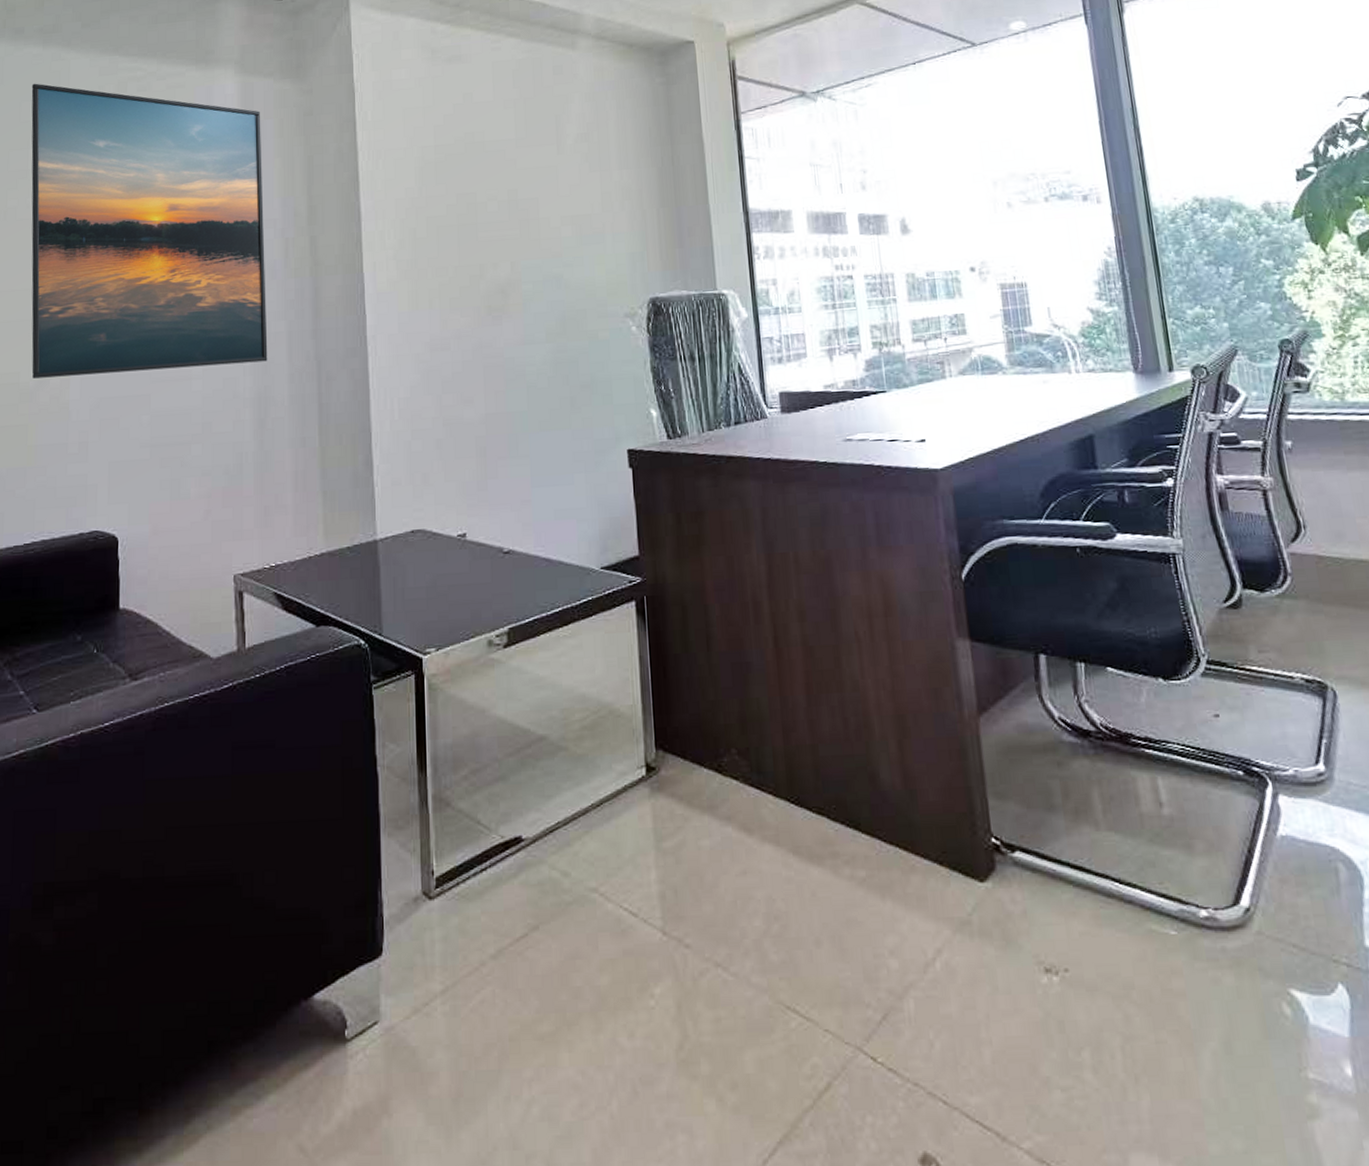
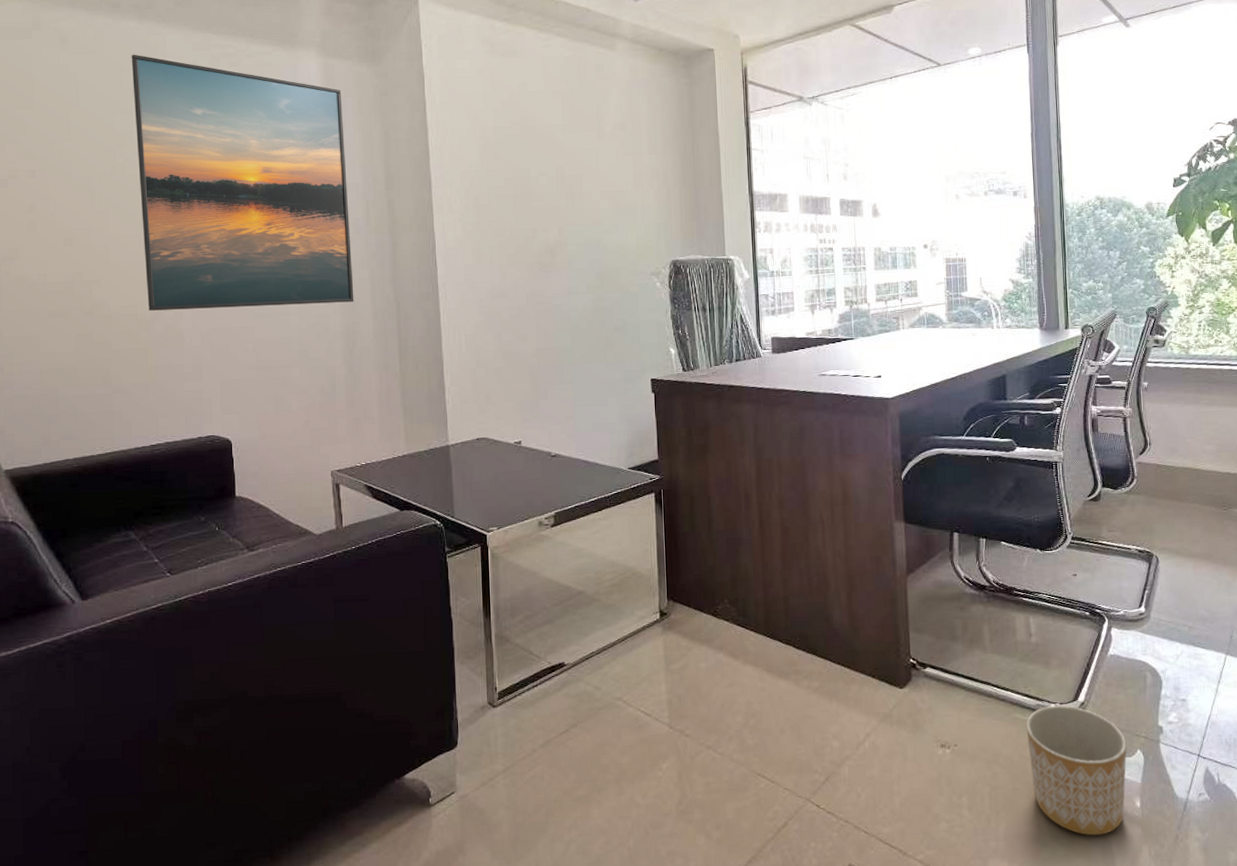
planter: none [1166,911,1329,1121] -> present [1026,705,1127,836]

